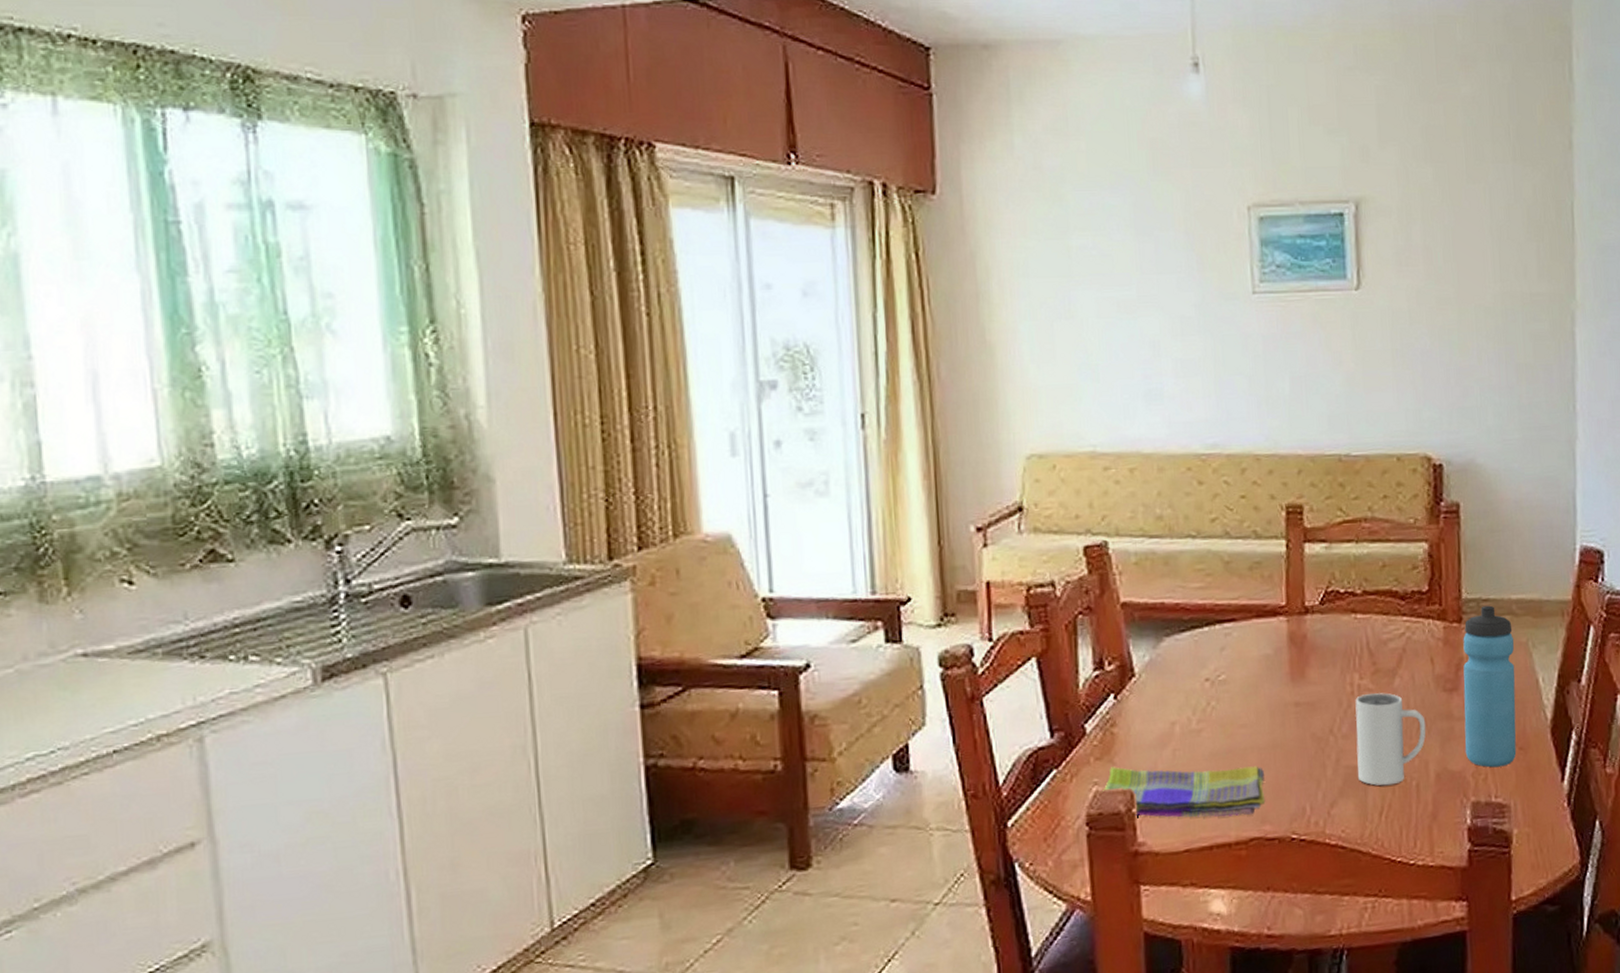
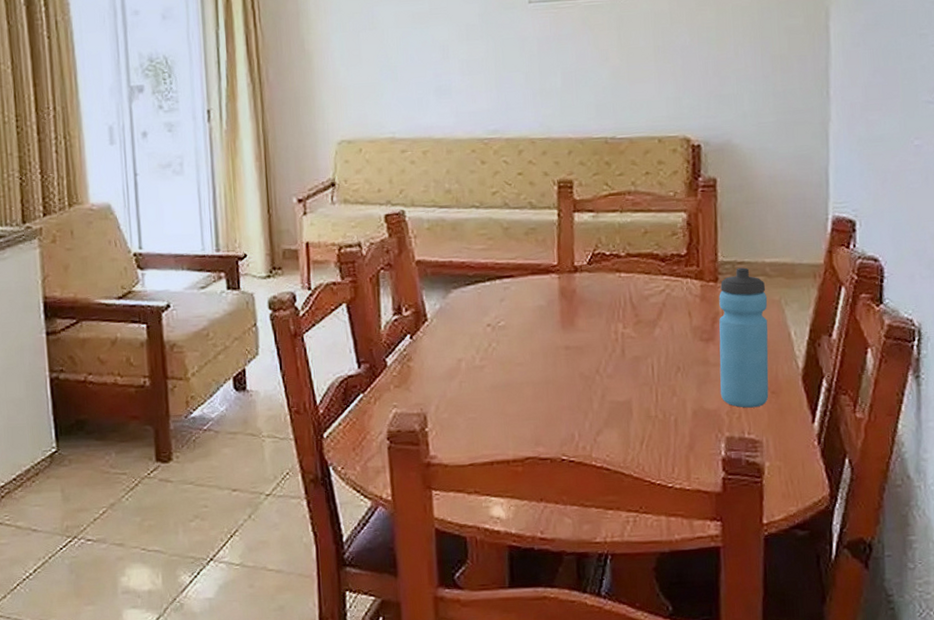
dish towel: present [1103,766,1265,817] -> none [401,393,538,439]
mug: present [1355,693,1426,786] -> none [619,340,684,419]

